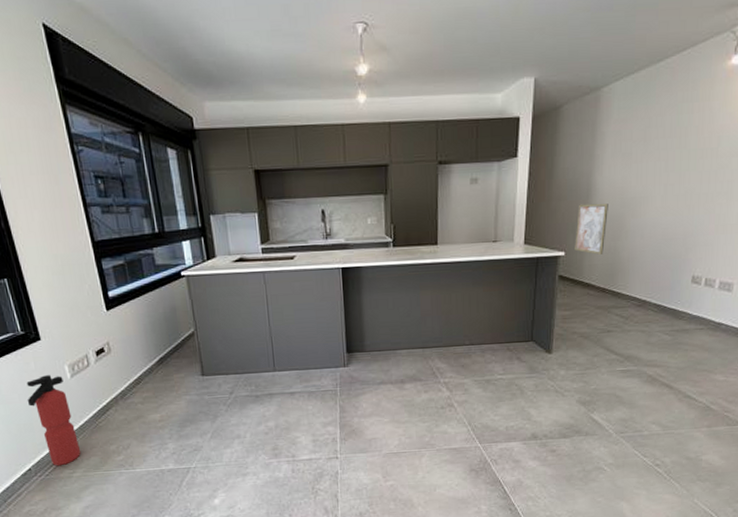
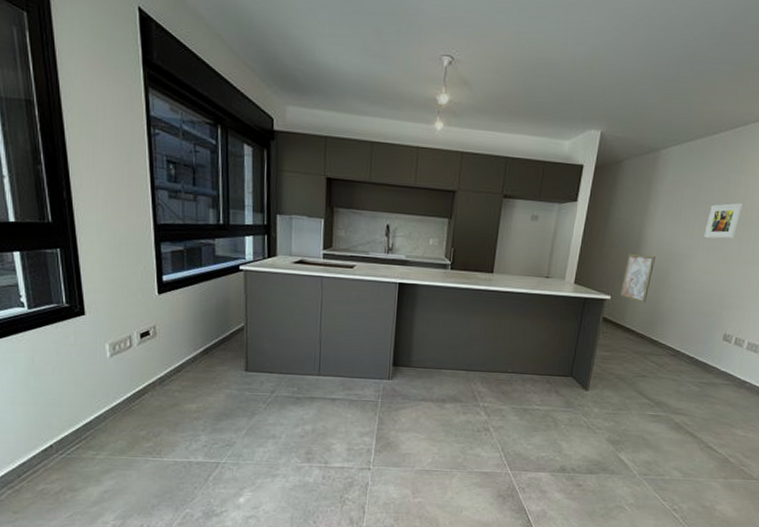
fire extinguisher: present [26,375,81,466] -> none [60,351,109,446]
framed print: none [659,133,699,176] -> present [703,203,743,239]

